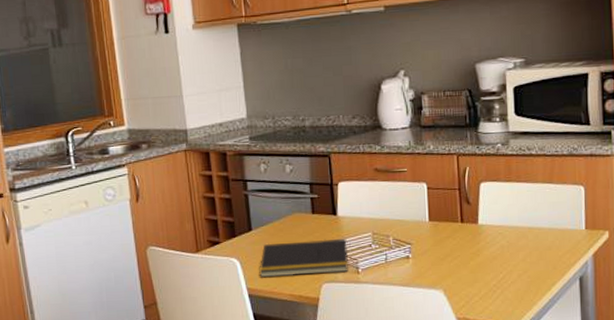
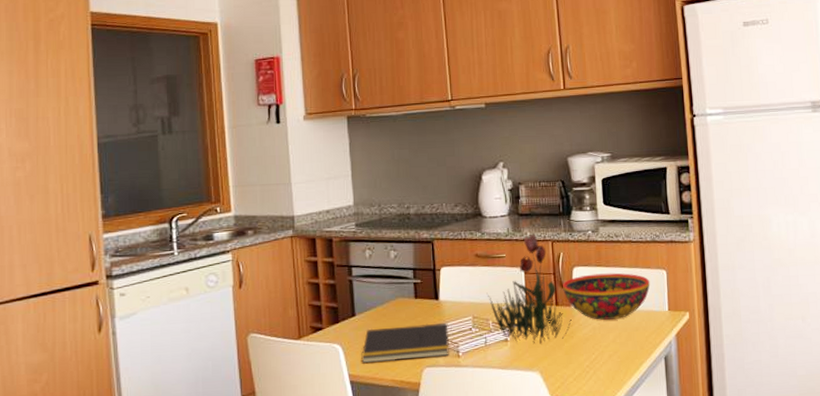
flower: none [387,147,478,262] -> present [486,233,572,344]
bowl: none [469,188,566,238] -> present [563,273,650,320]

